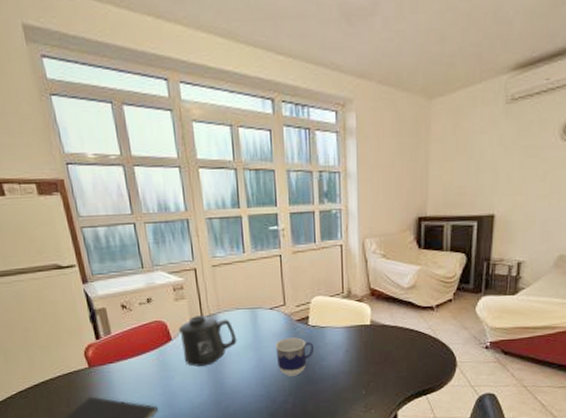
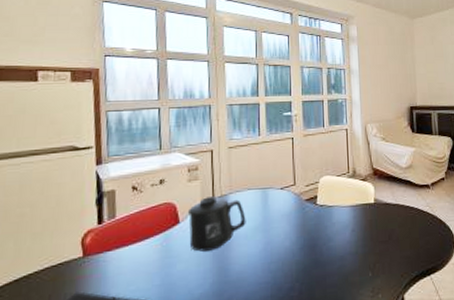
cup: present [275,337,315,376] -> none [284,217,322,260]

